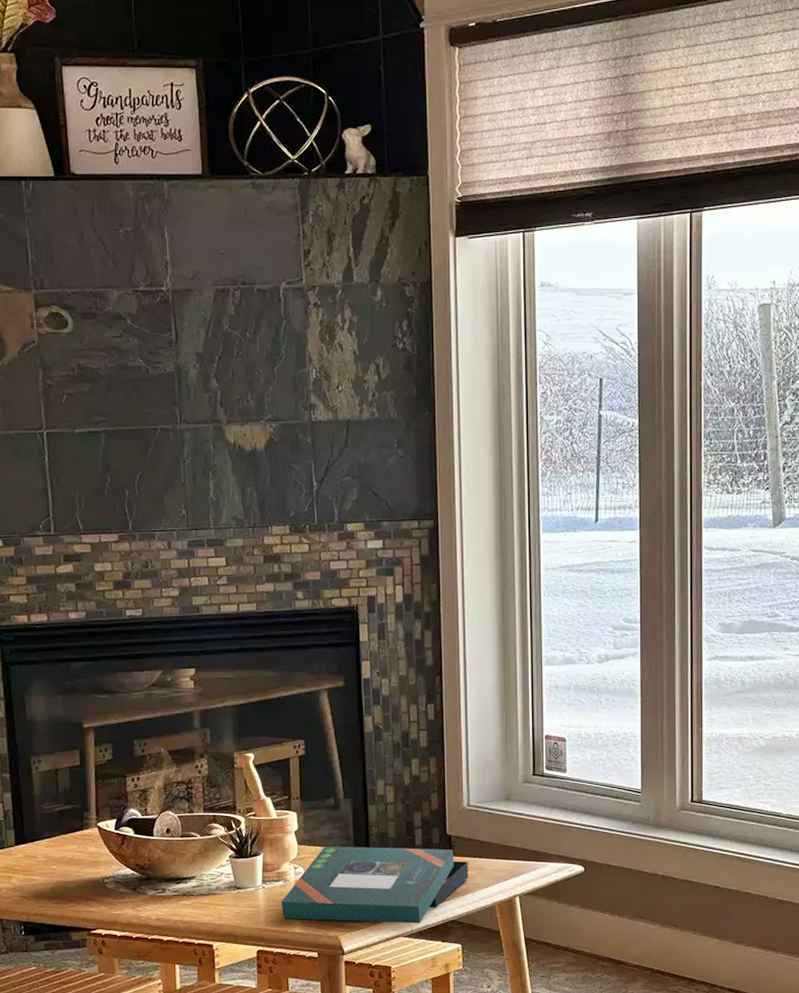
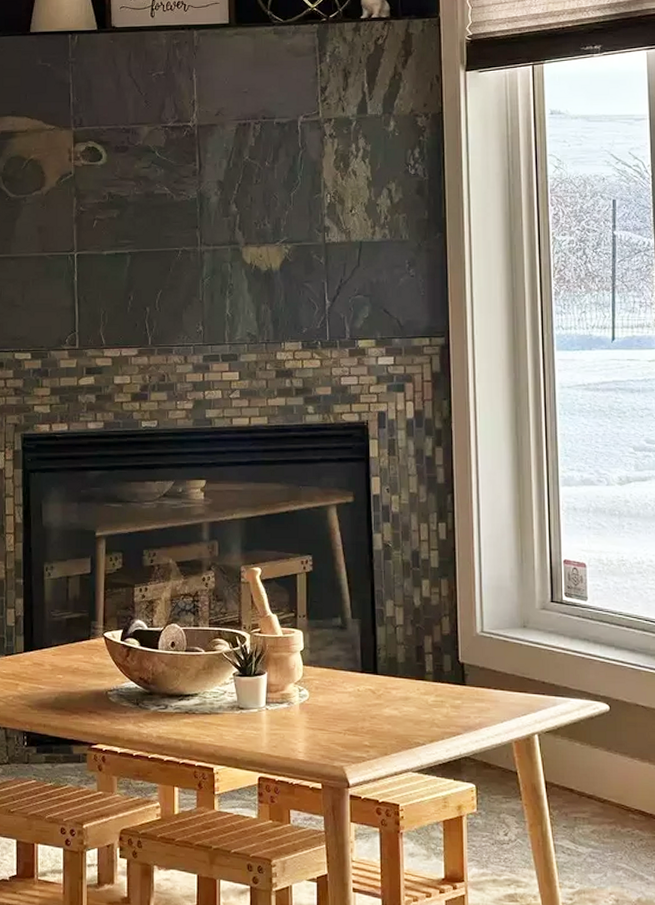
board game: present [281,846,468,924] -> none [285,669,483,758]

